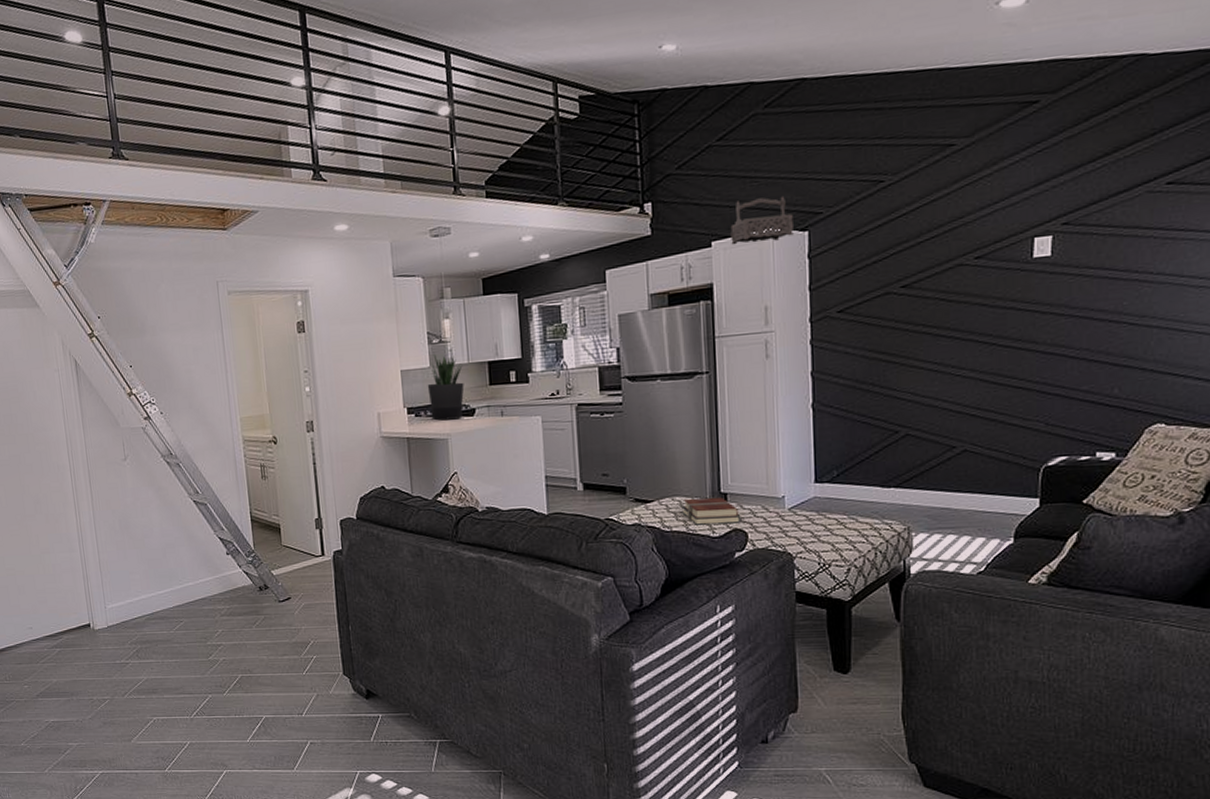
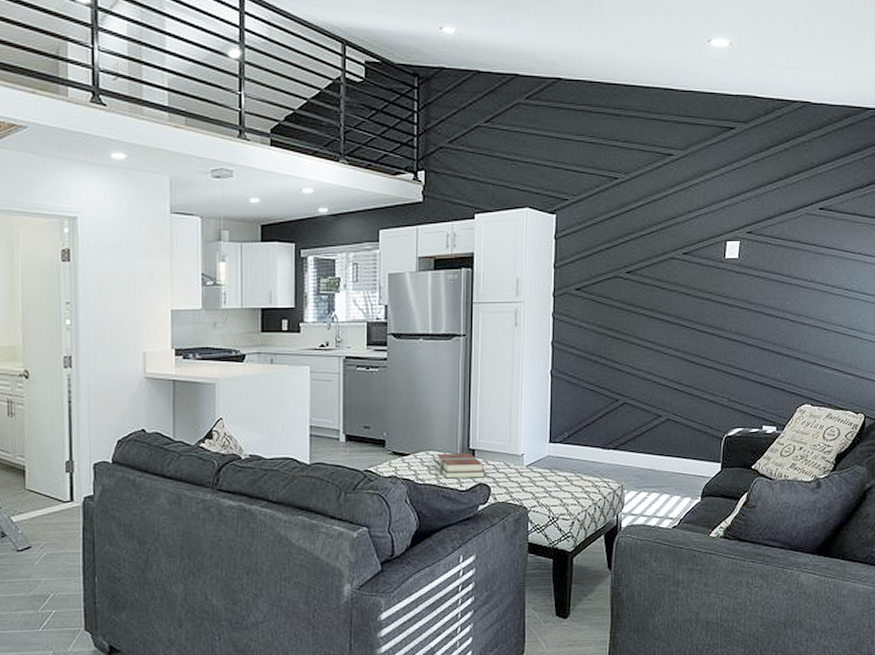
planter: present [427,353,465,421] -> none [198,295,236,365]
decorative basket: present [730,195,794,245] -> none [491,179,544,220]

